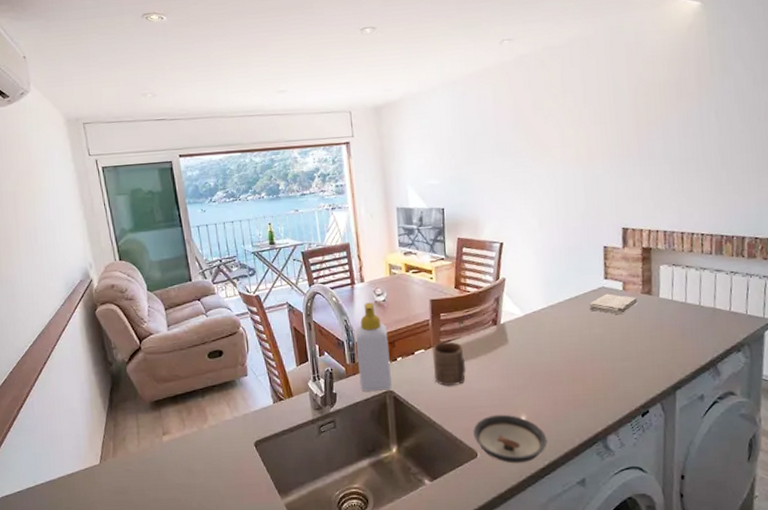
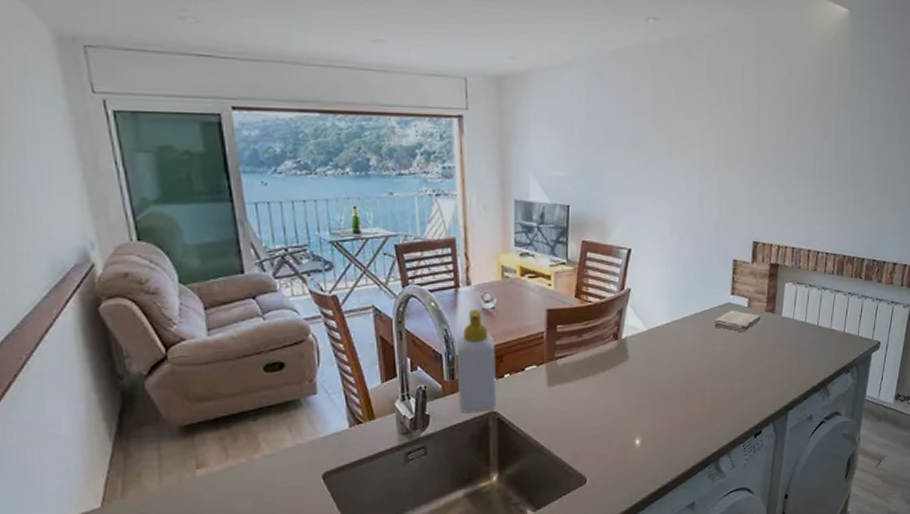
cup: present [433,341,467,386] -> none [546,357,581,407]
saucer: present [473,414,547,464] -> none [584,436,660,489]

